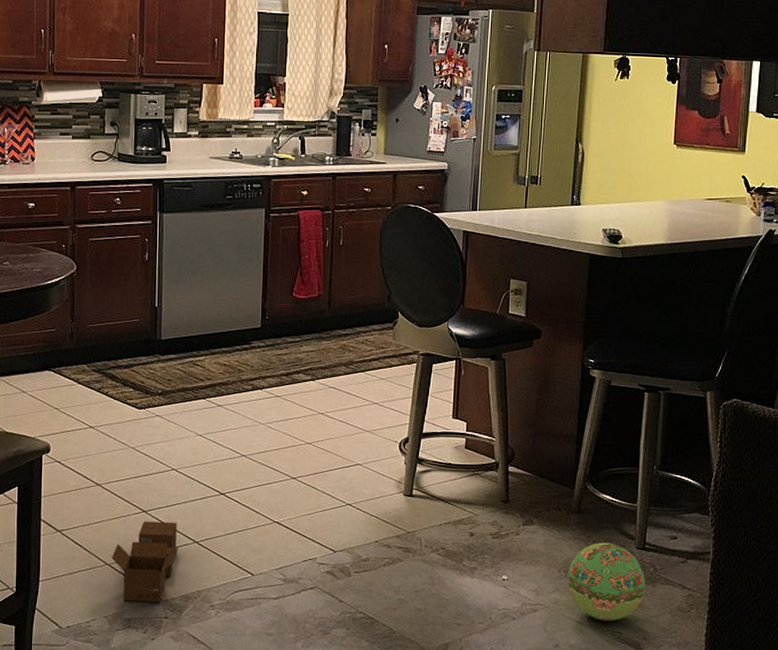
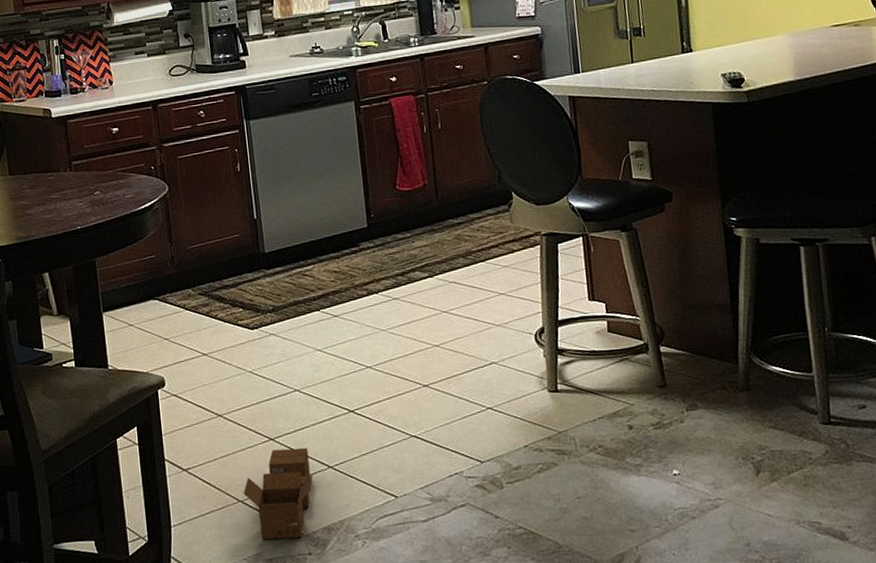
ball: present [568,542,645,622] -> none [746,420,840,511]

